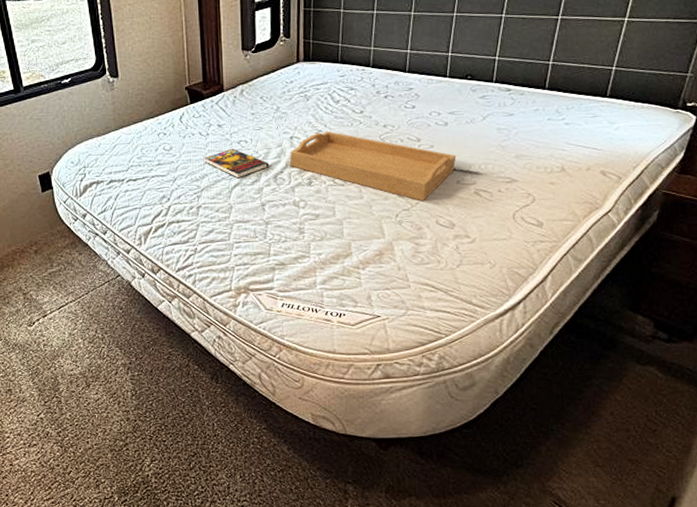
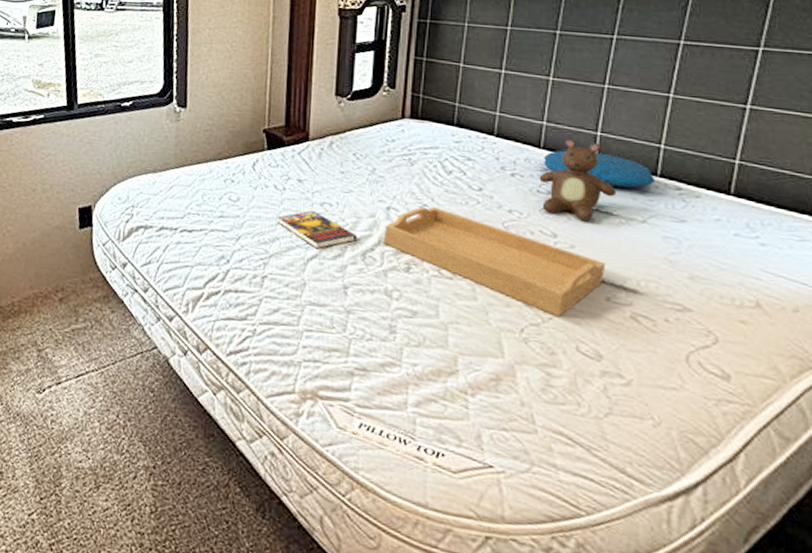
teddy bear: none [406,61,464,126] -> present [539,139,617,222]
pillow: none [409,70,492,95] -> present [544,150,656,188]

